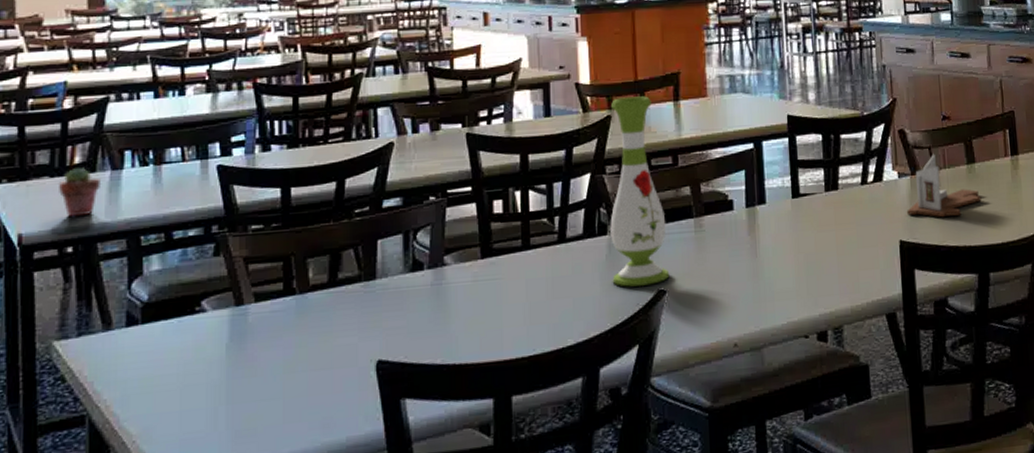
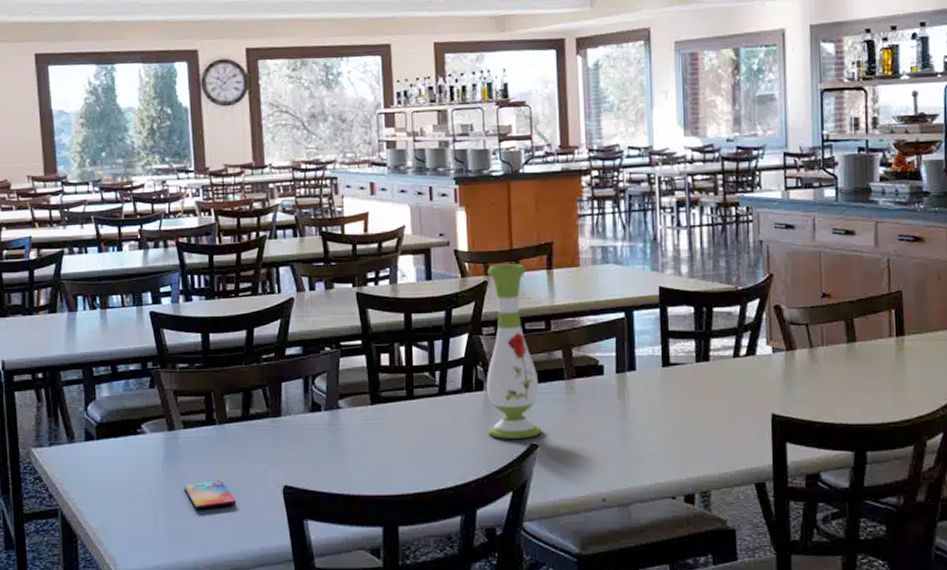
potted succulent: present [59,166,102,218] -> none [30,308,62,349]
smartphone: none [252,360,319,399] -> present [183,480,237,510]
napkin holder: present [907,154,982,218] -> none [781,331,862,394]

